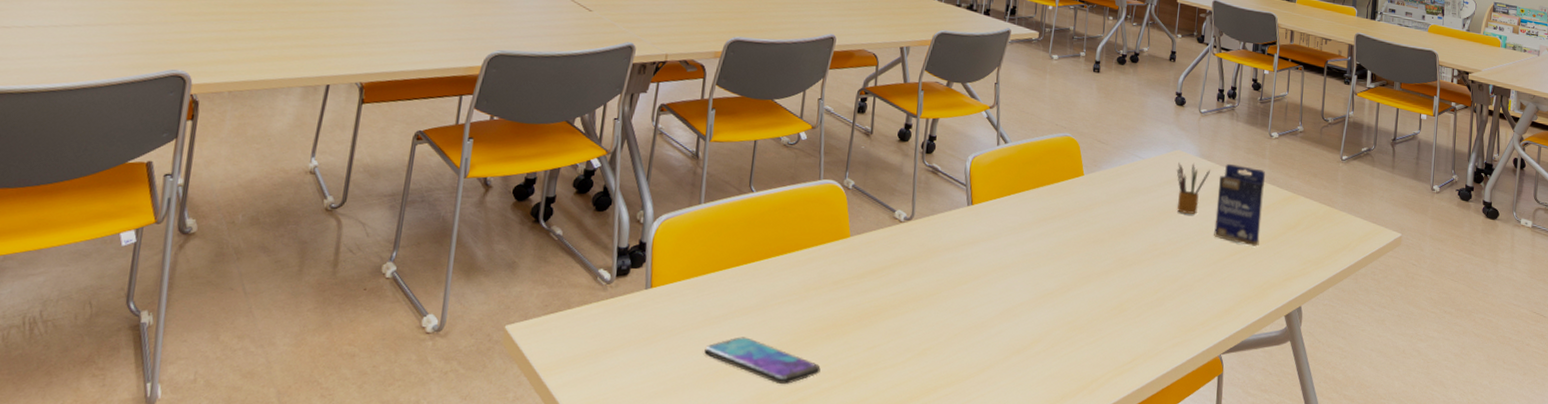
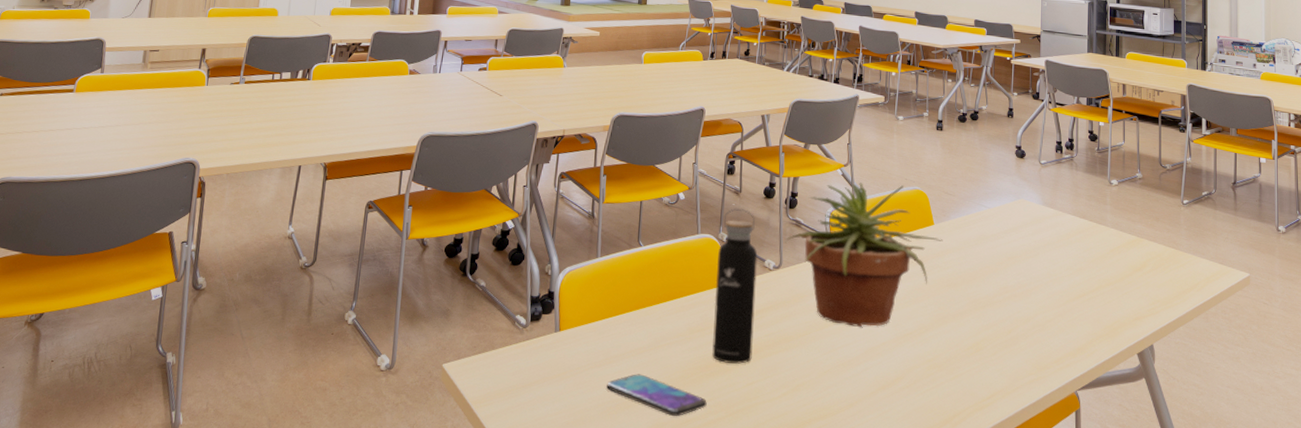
water bottle: none [829,152,888,326] -> present [712,208,758,364]
potted plant: none [919,127,1093,286] -> present [785,182,943,327]
pencil box: present [1176,162,1210,214] -> none [1021,210,1054,258]
small box: present [1214,163,1266,247] -> none [1062,210,1109,288]

